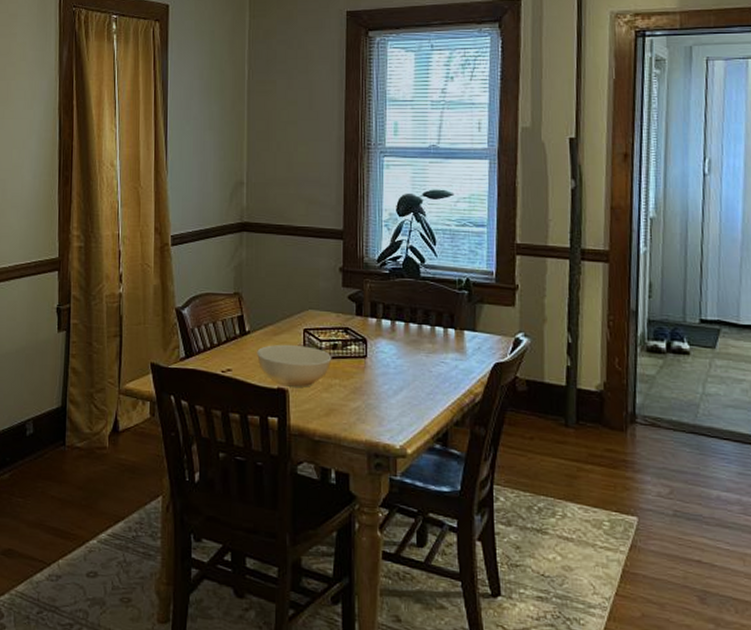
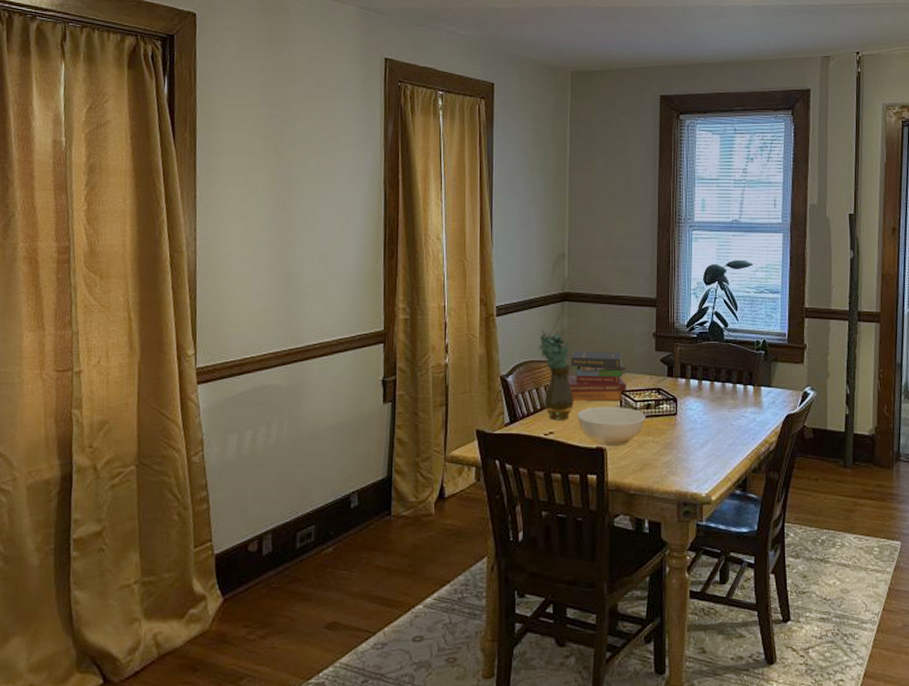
vase: none [216,261,253,357] -> present [539,330,574,420]
books: none [246,284,310,339] -> present [568,350,626,401]

